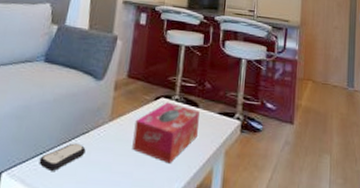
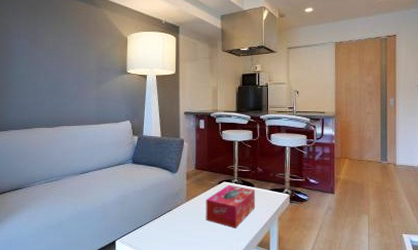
remote control: present [39,143,86,171] -> none [140,218,172,238]

